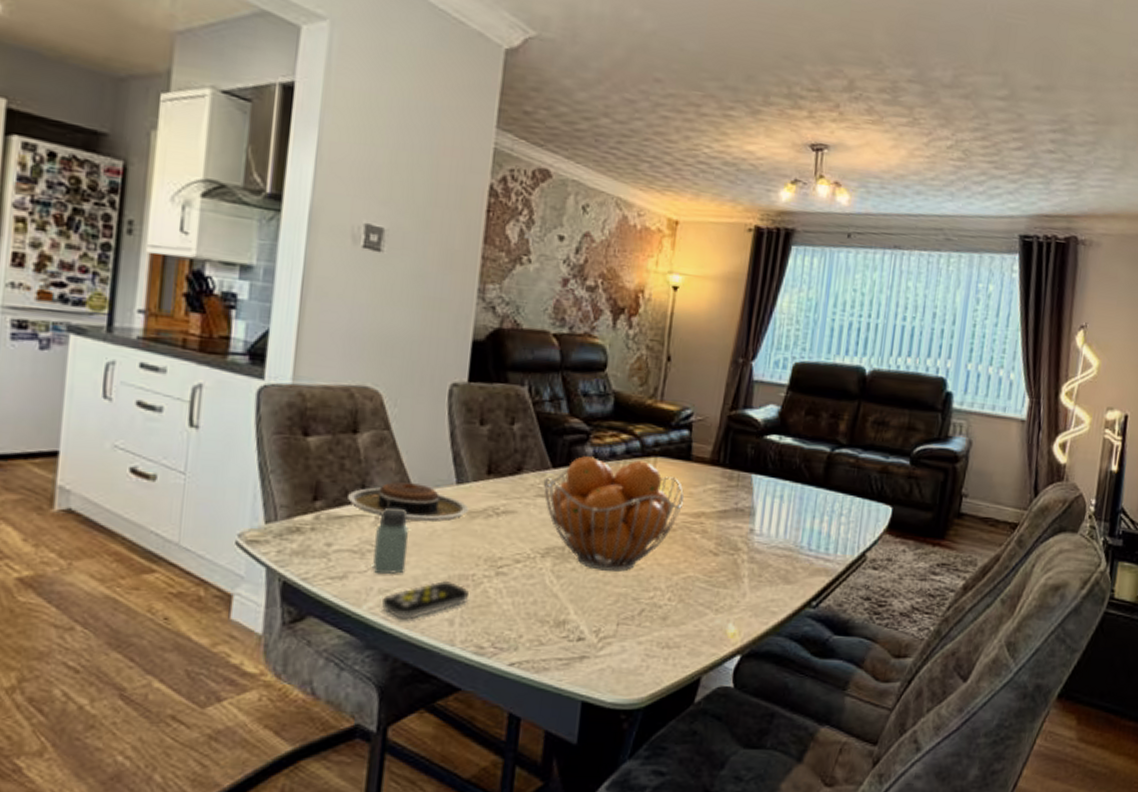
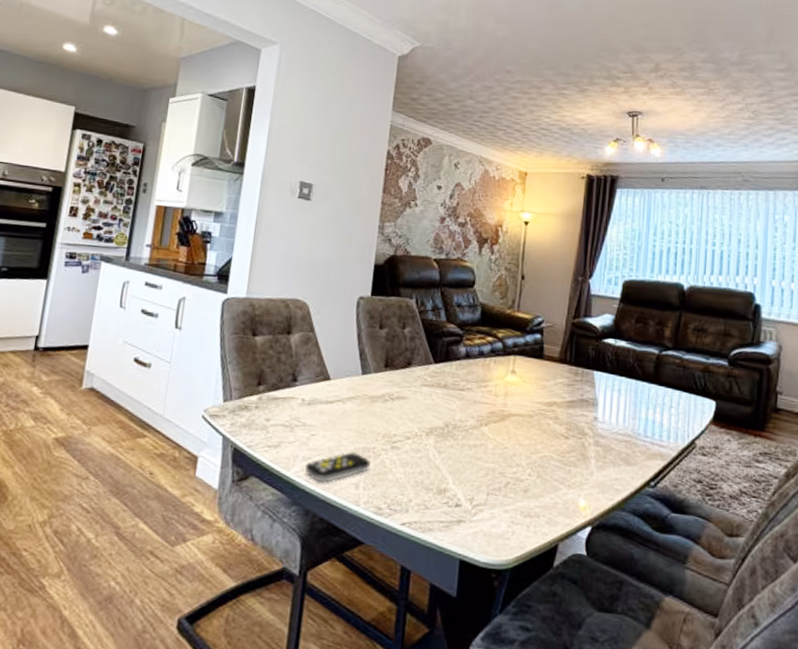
plate: present [348,482,469,523] -> none [282,372,371,405]
saltshaker: present [373,507,409,574] -> none [299,392,326,445]
fruit basket: present [543,456,684,572] -> none [427,354,539,449]

